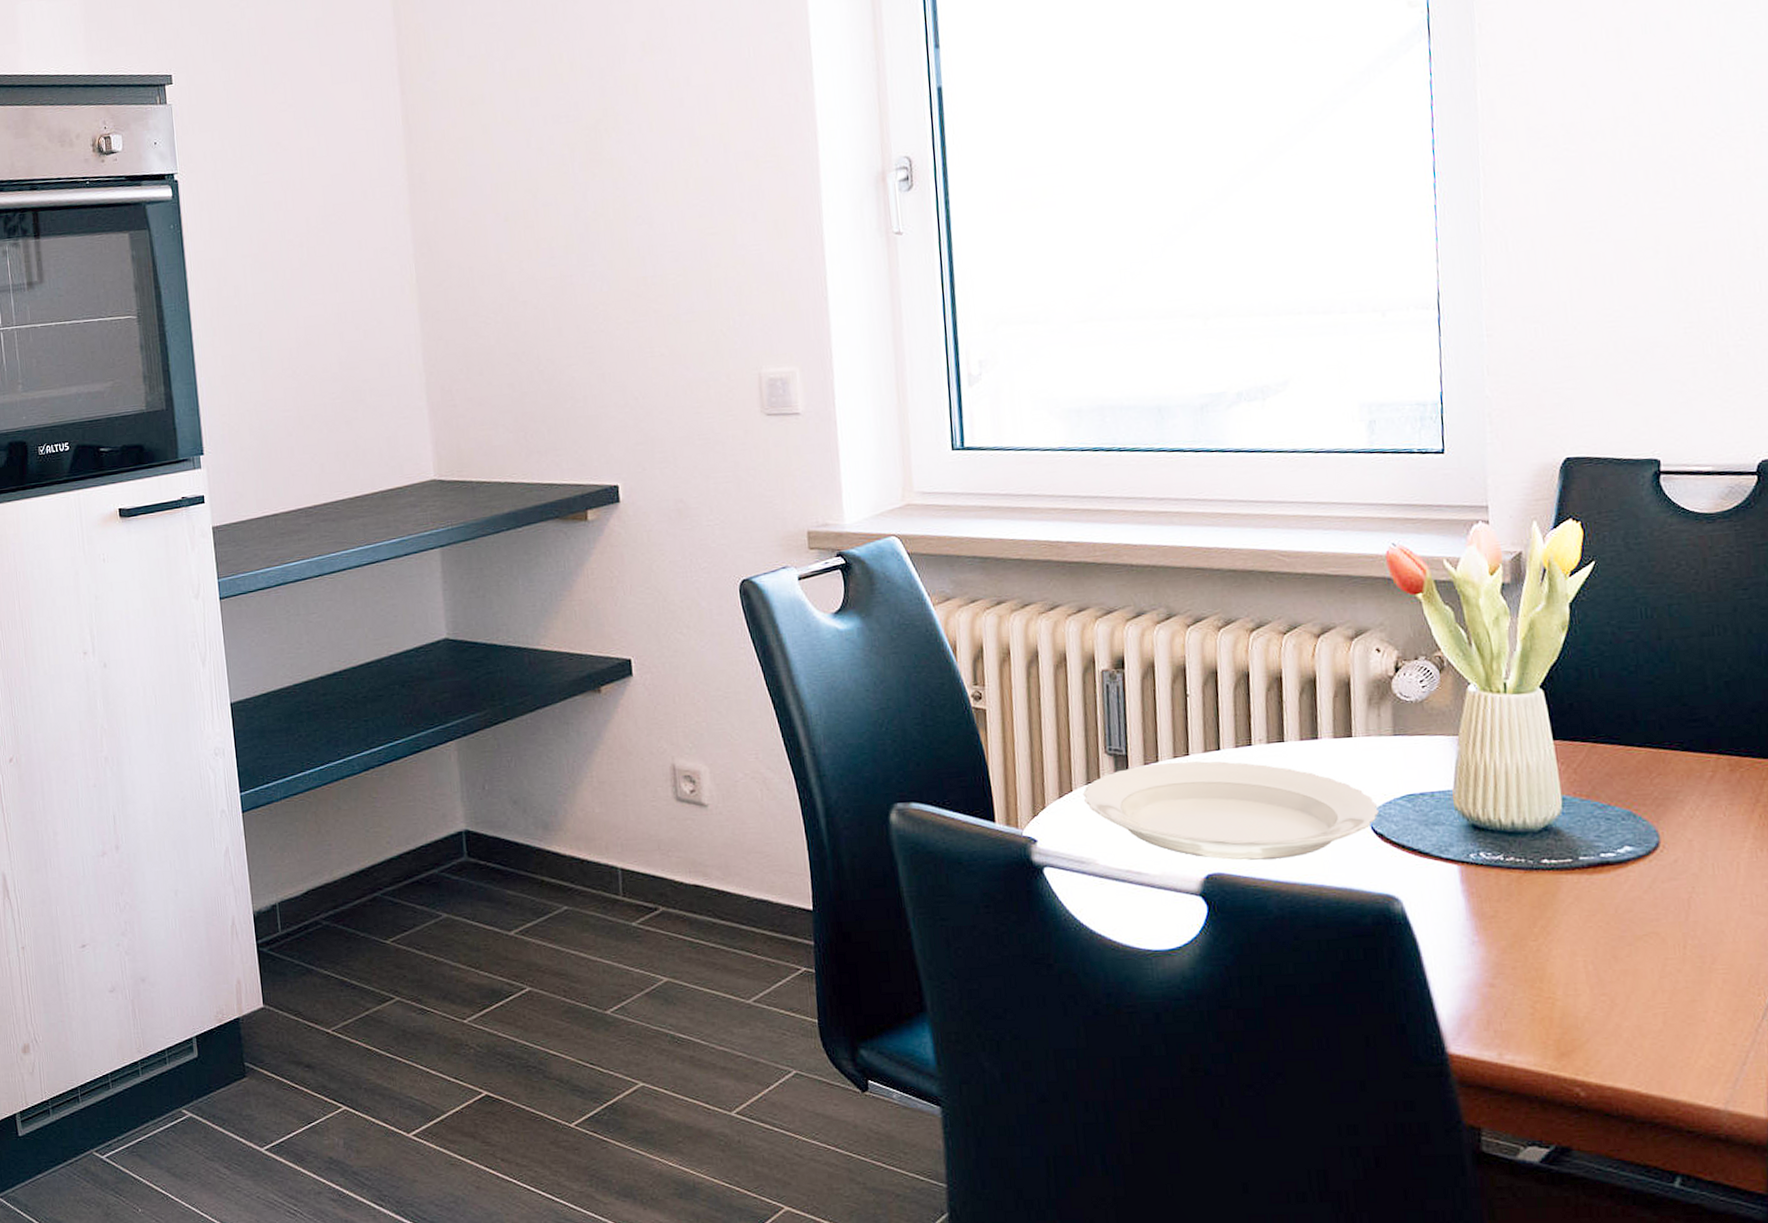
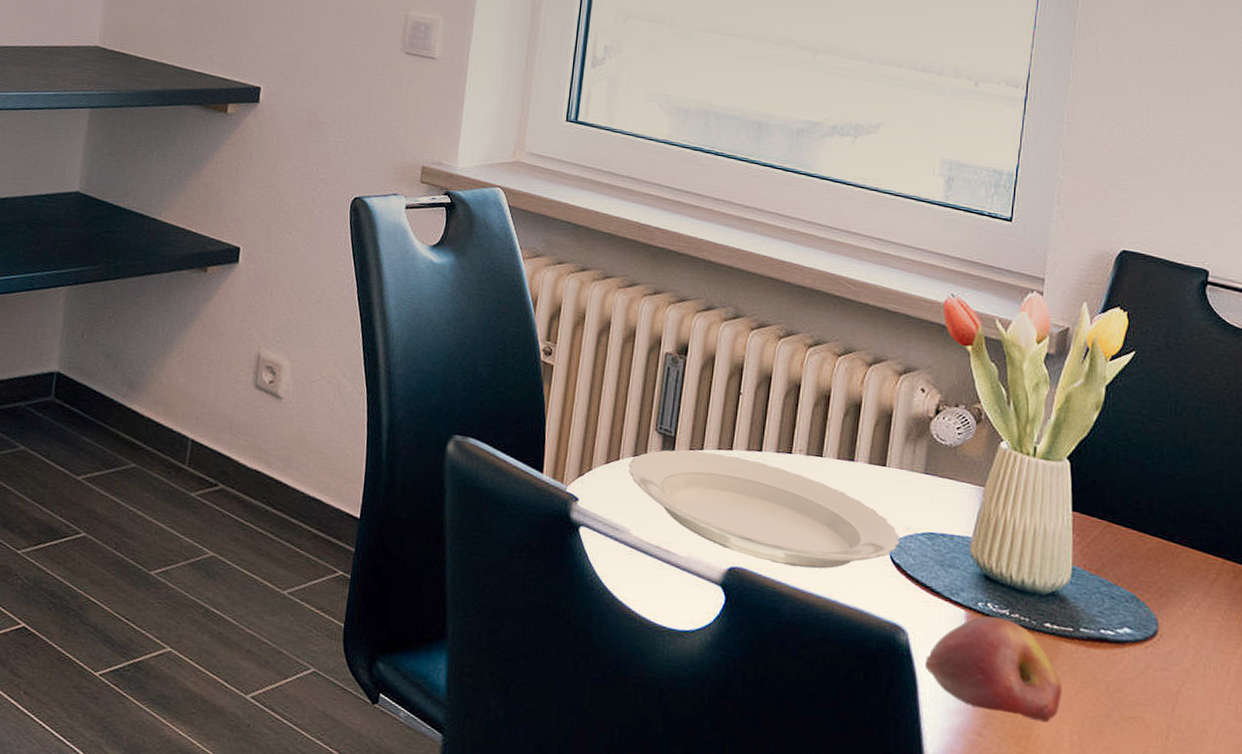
apple: none [1425,864,1571,960] -> present [926,616,1063,722]

